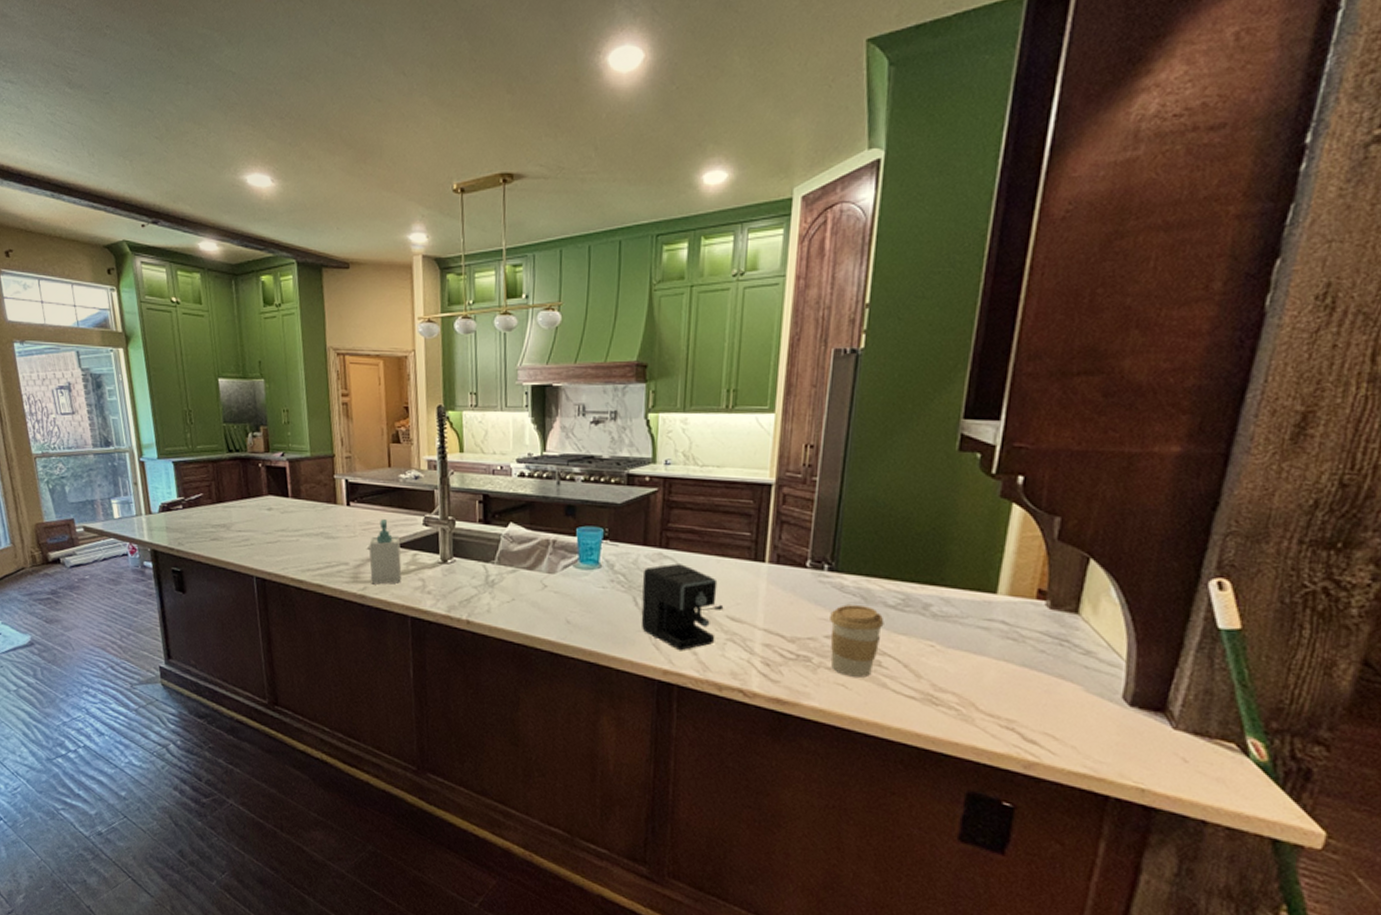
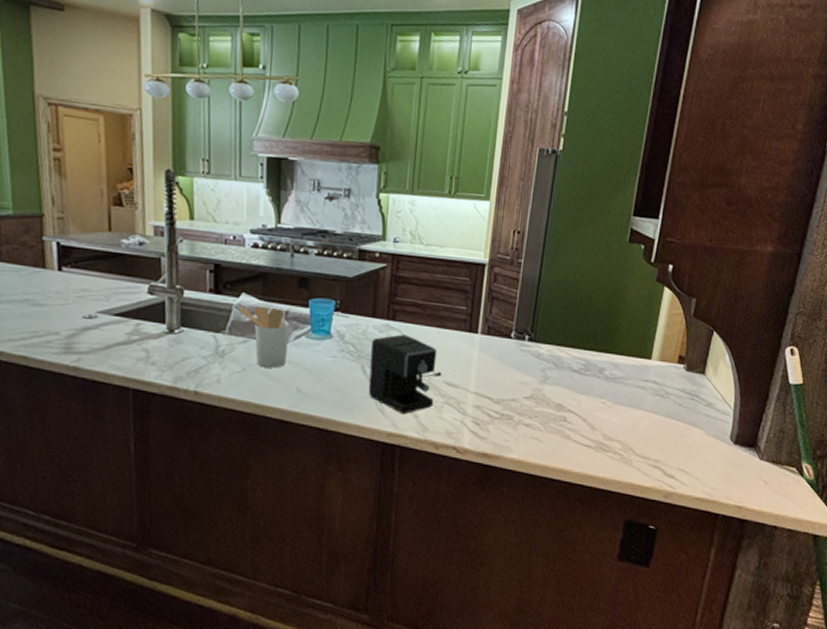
soap bottle: present [369,519,402,585] -> none [84,286,123,356]
utensil holder: none [508,535,557,599] -> present [239,306,290,368]
coffee cup: present [830,605,884,678] -> none [527,370,570,432]

